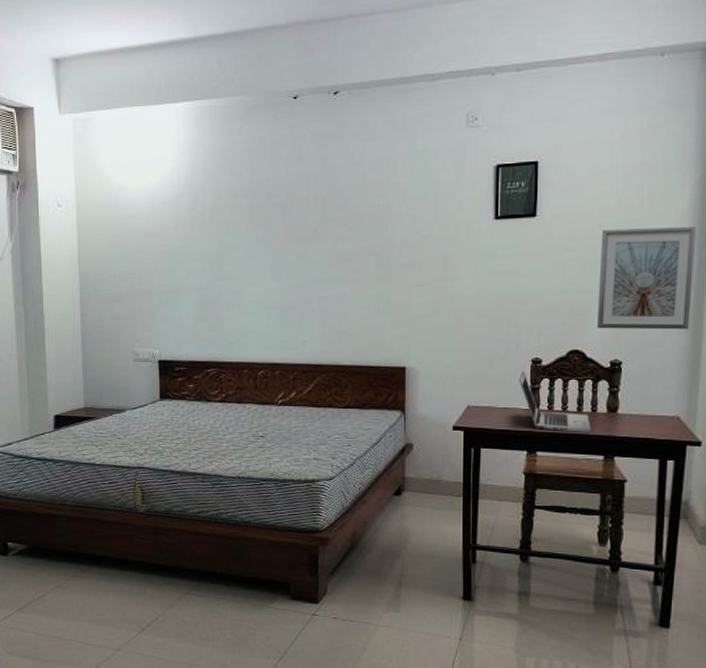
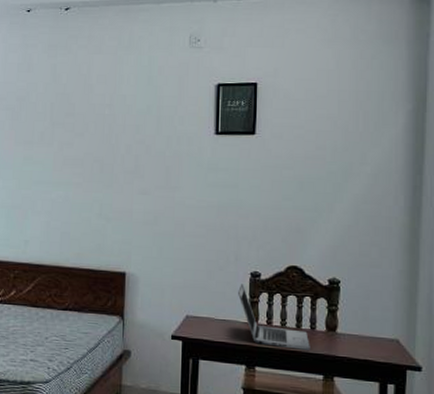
picture frame: present [596,227,696,330] -> none [314,151,410,253]

